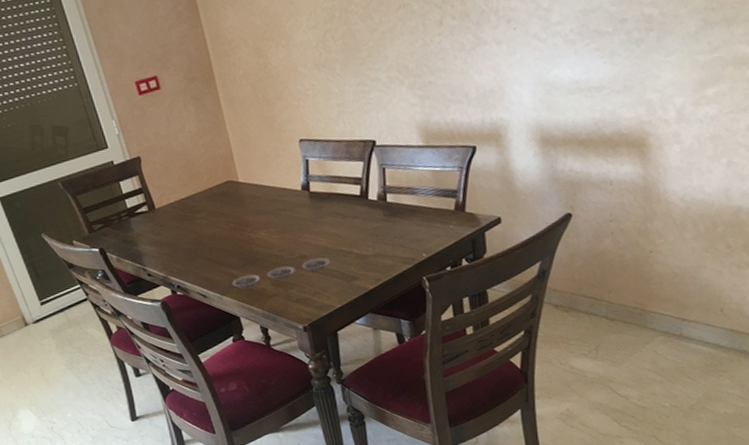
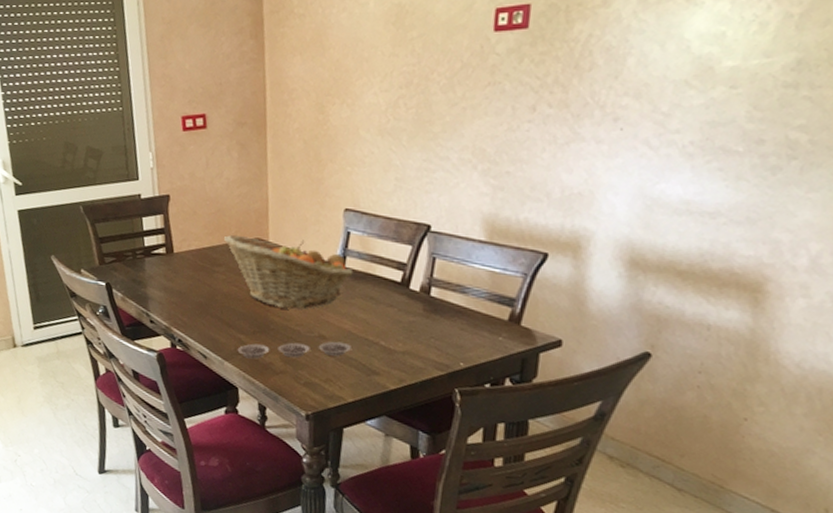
fruit basket: none [199,174,319,239] -> present [224,234,354,309]

